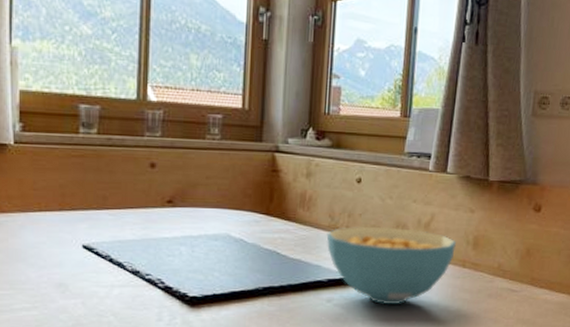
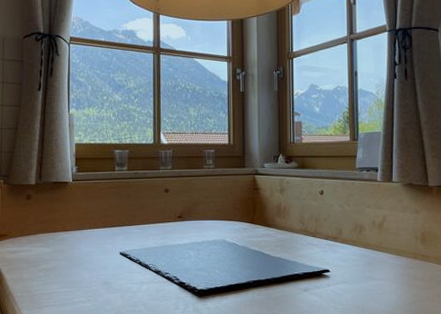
cereal bowl: present [326,226,456,304] -> none [299,228,406,292]

